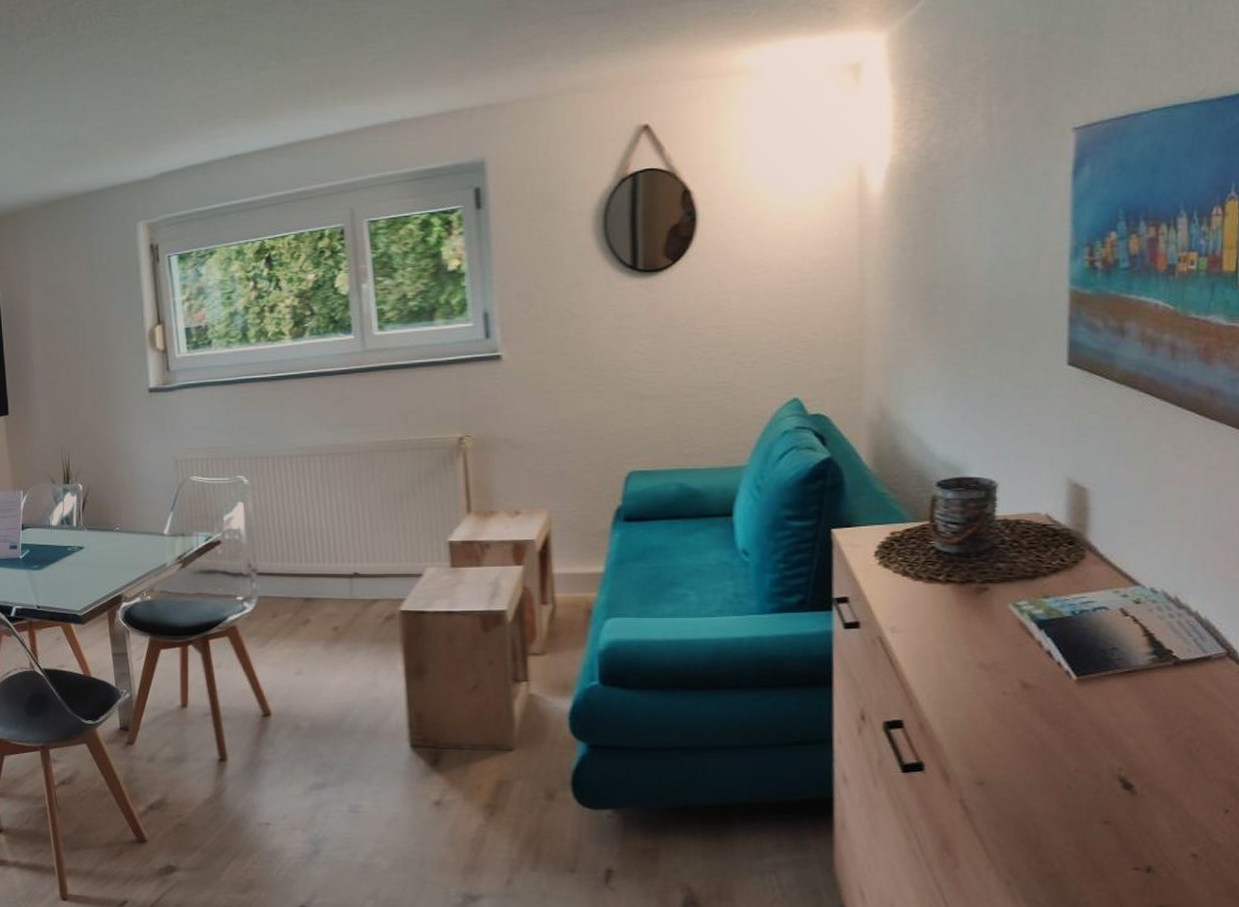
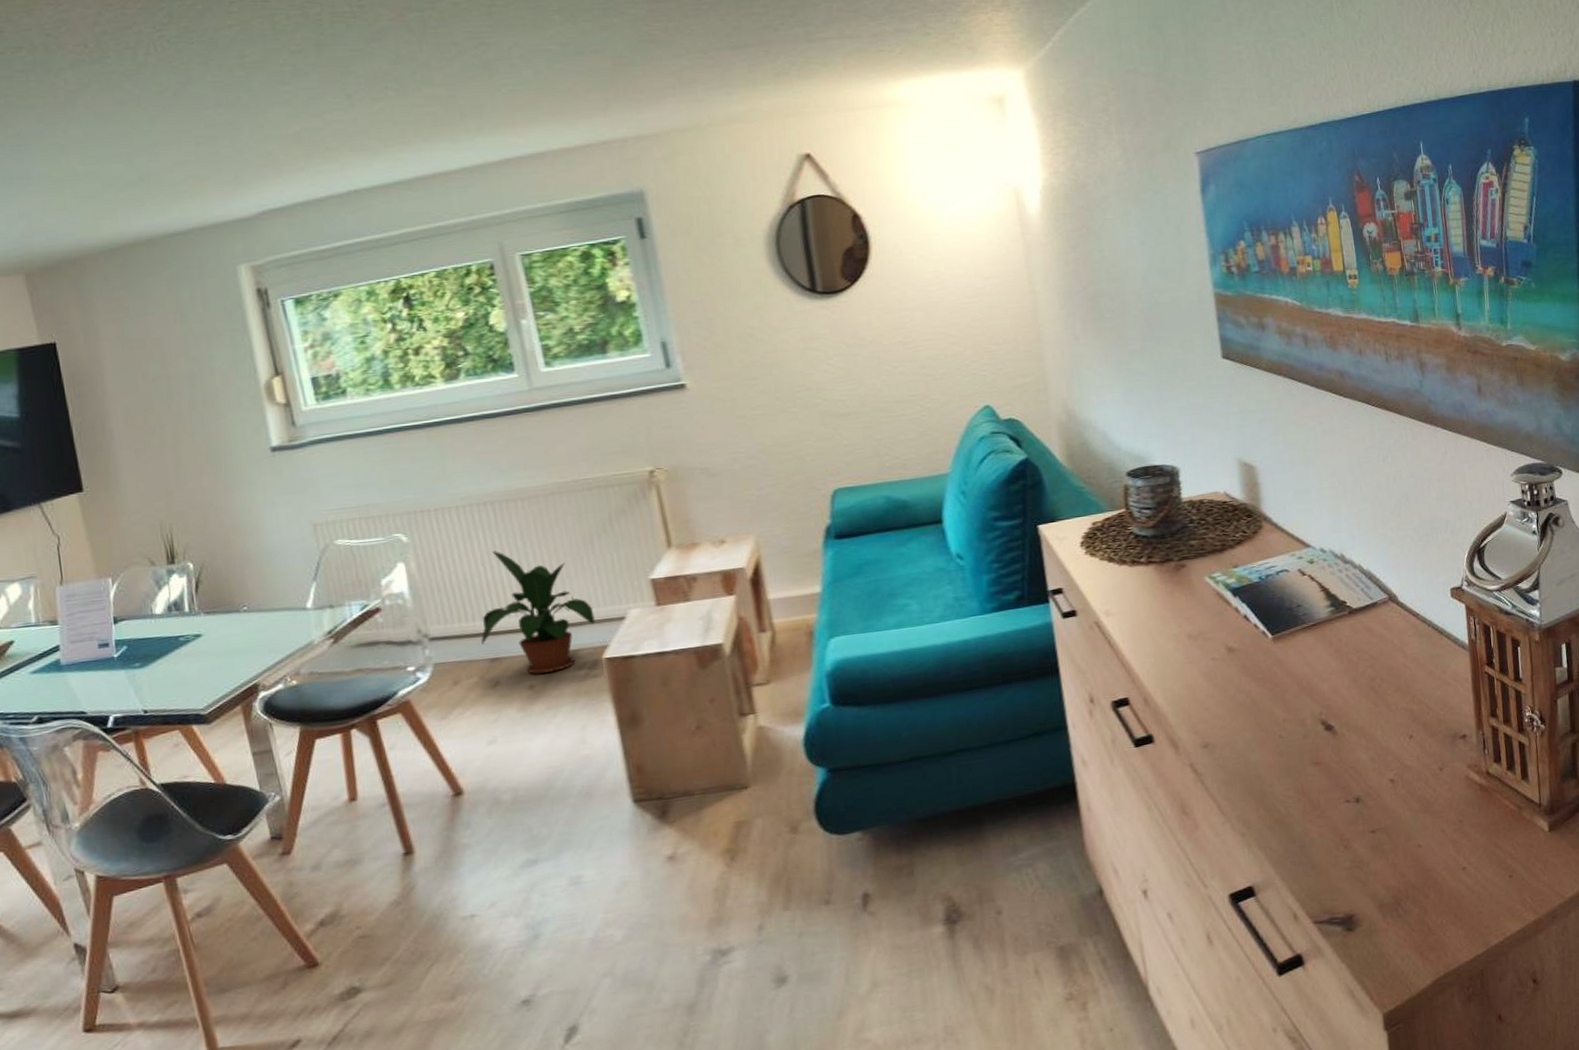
potted plant: none [299,500,396,617] -> present [481,551,595,674]

